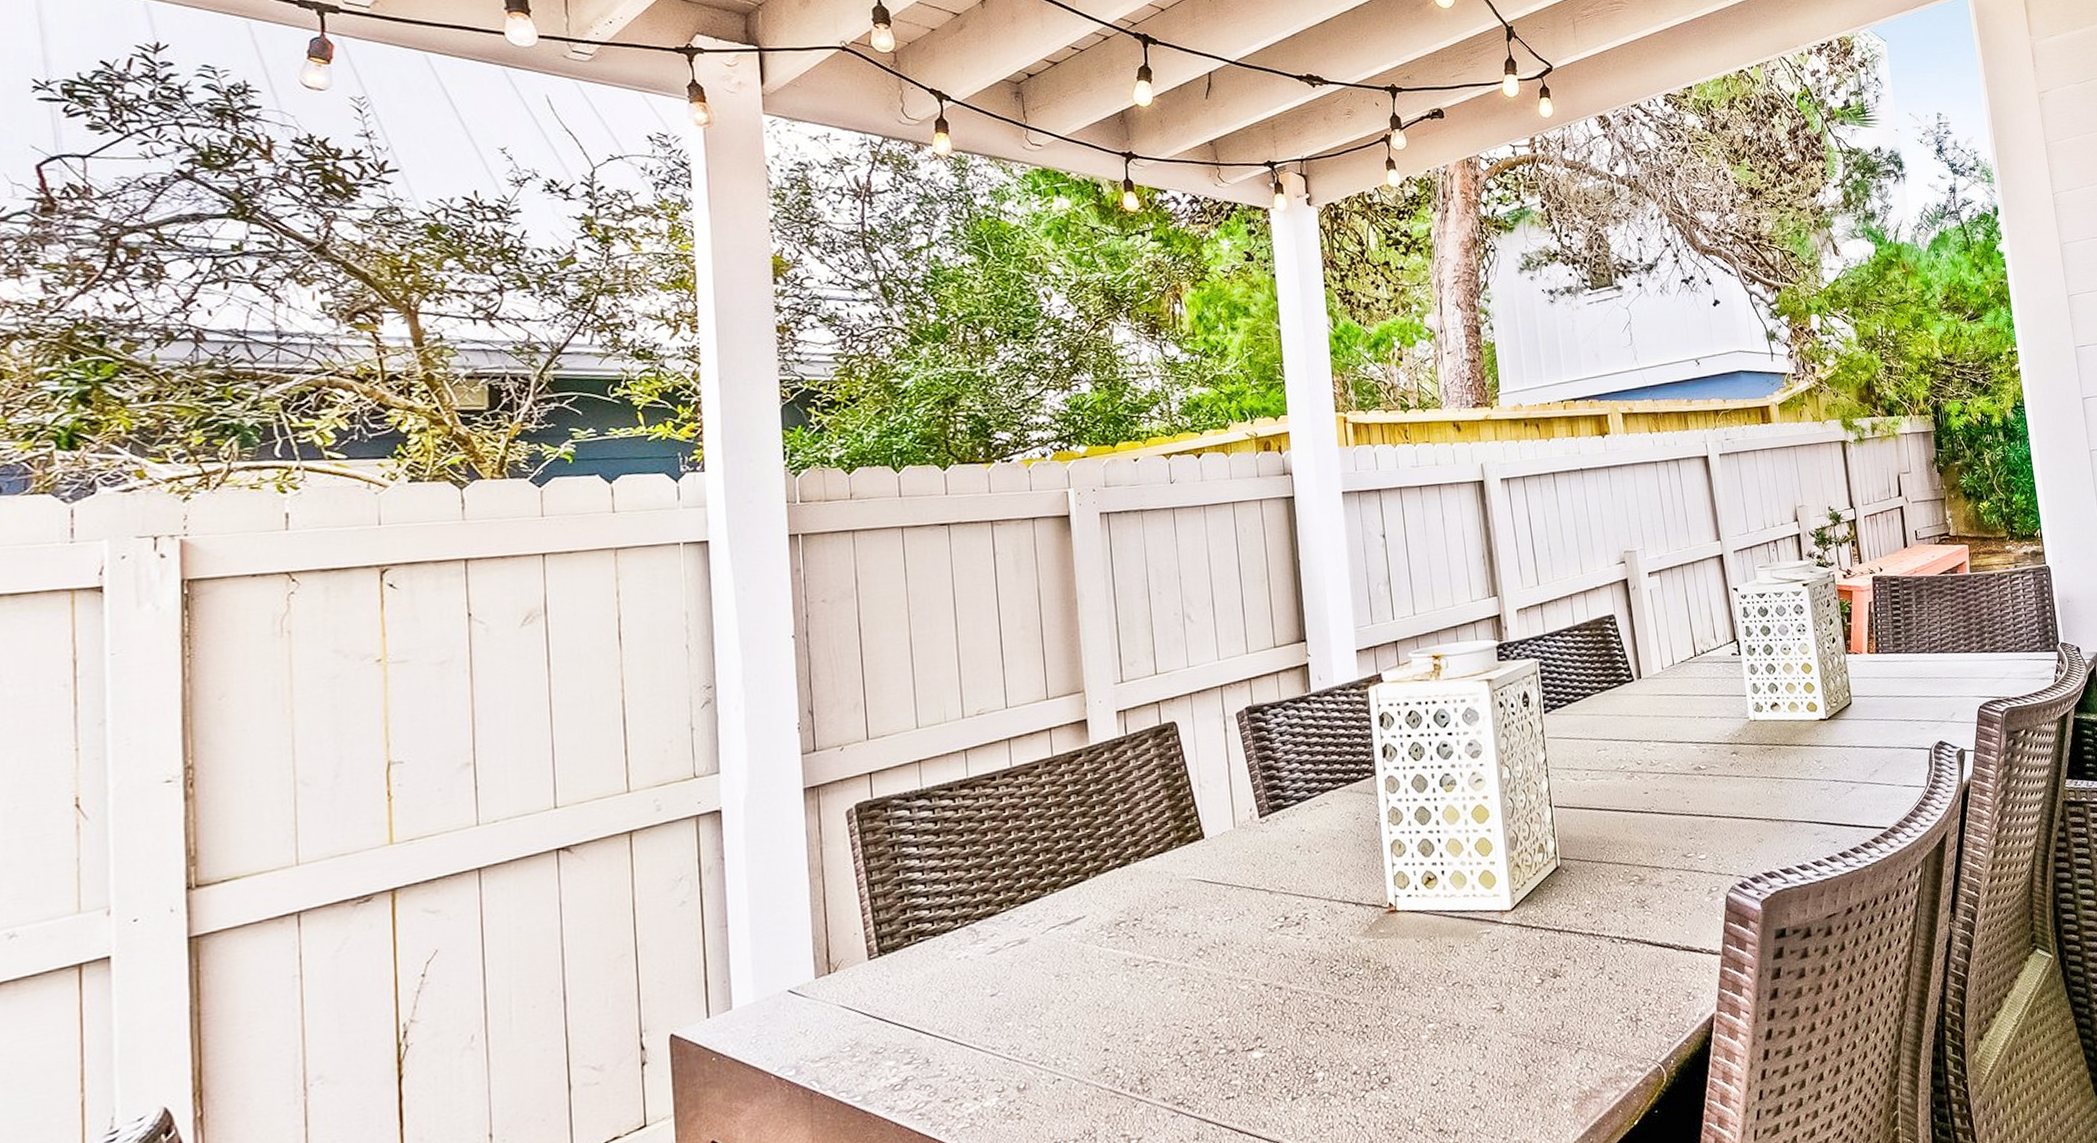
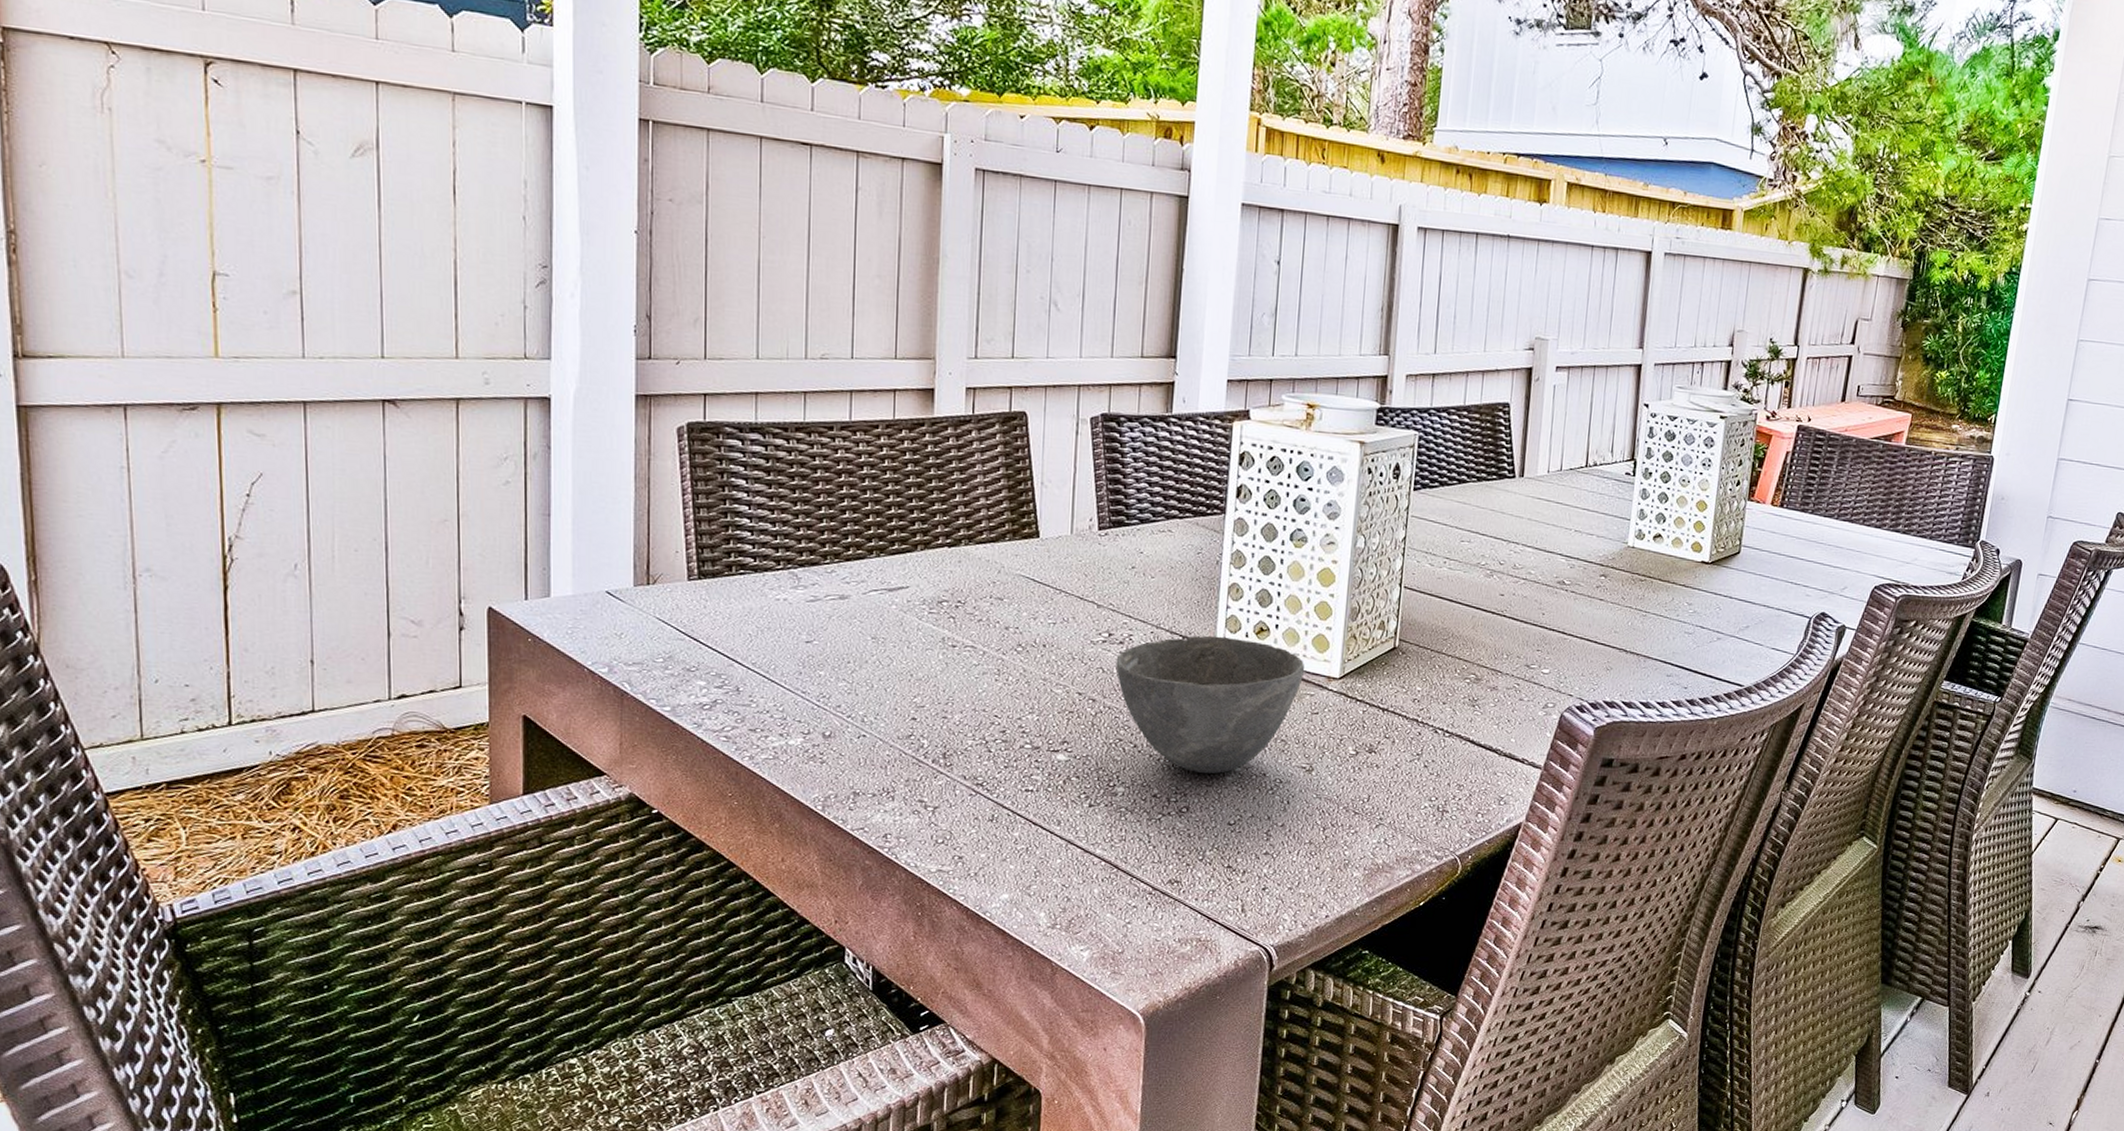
bowl: none [1295,891,1477,1039] -> present [1115,635,1304,774]

